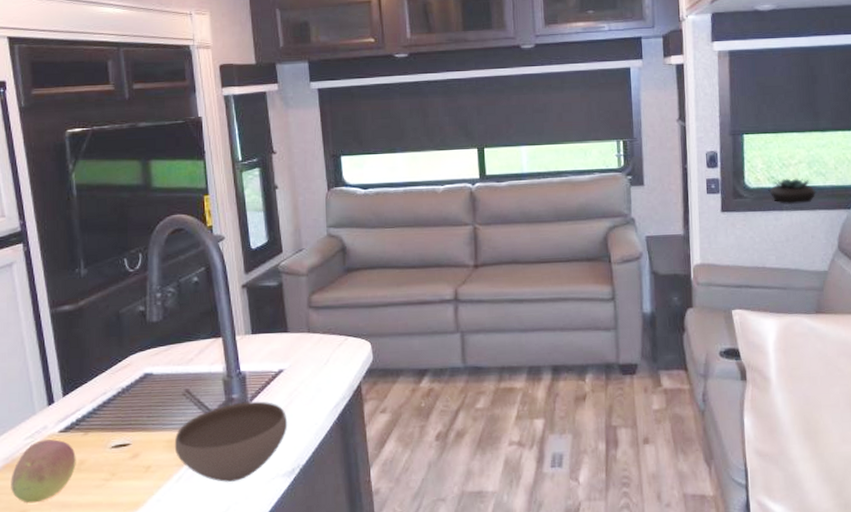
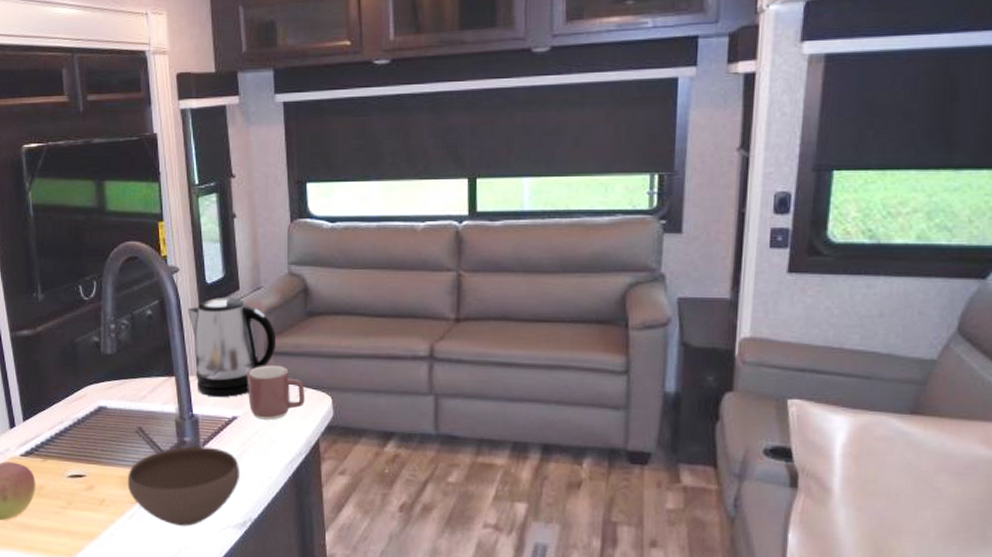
kettle: none [234,260,319,354] -> present [188,298,277,398]
mug: none [291,318,346,370] -> present [247,365,305,420]
succulent plant: present [769,178,816,205] -> none [862,232,935,269]

